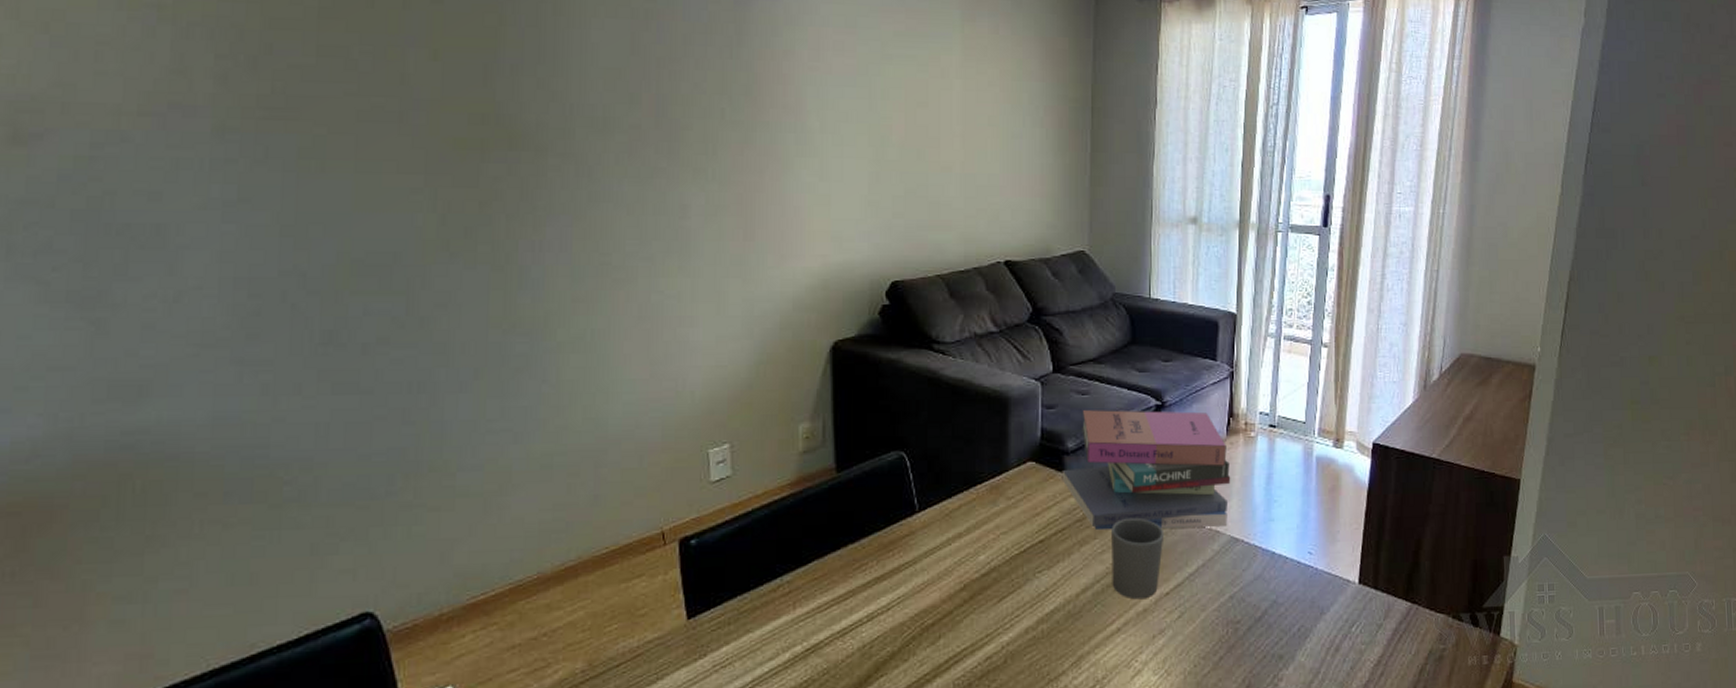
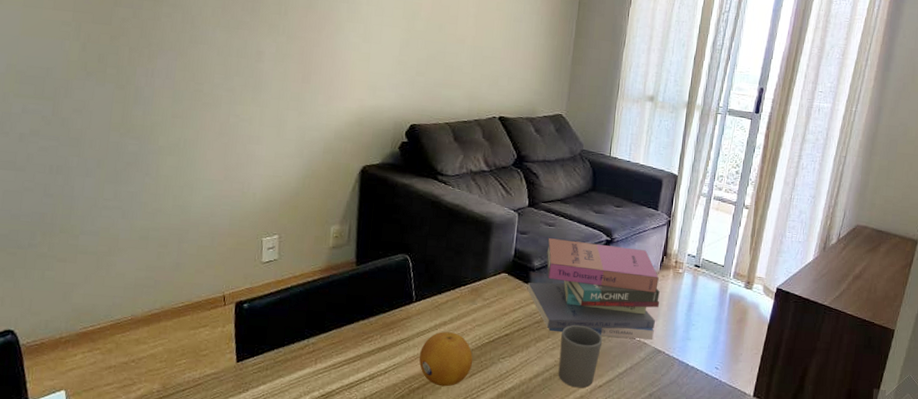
fruit: none [930,546,1001,619] -> present [419,332,473,387]

